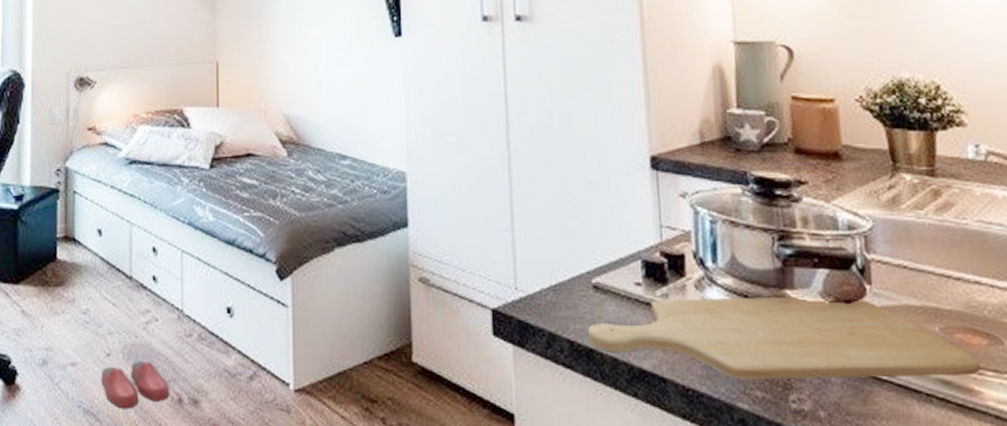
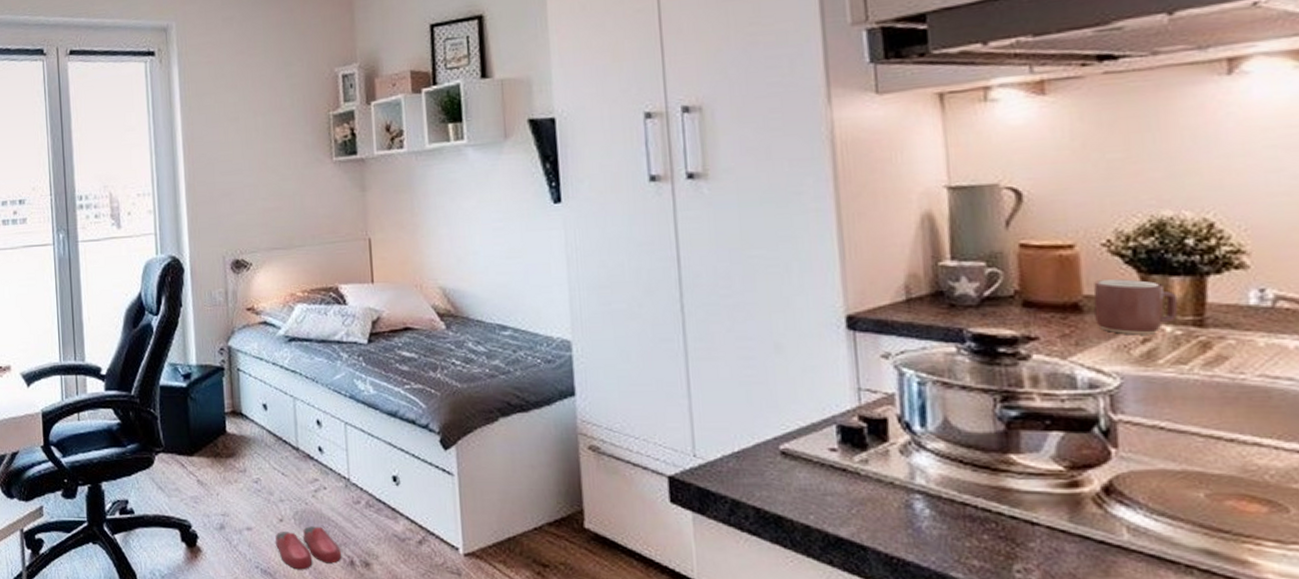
chopping board: present [588,296,980,380] -> none [776,461,1257,549]
mug: none [850,132,915,182] -> present [1093,279,1179,335]

